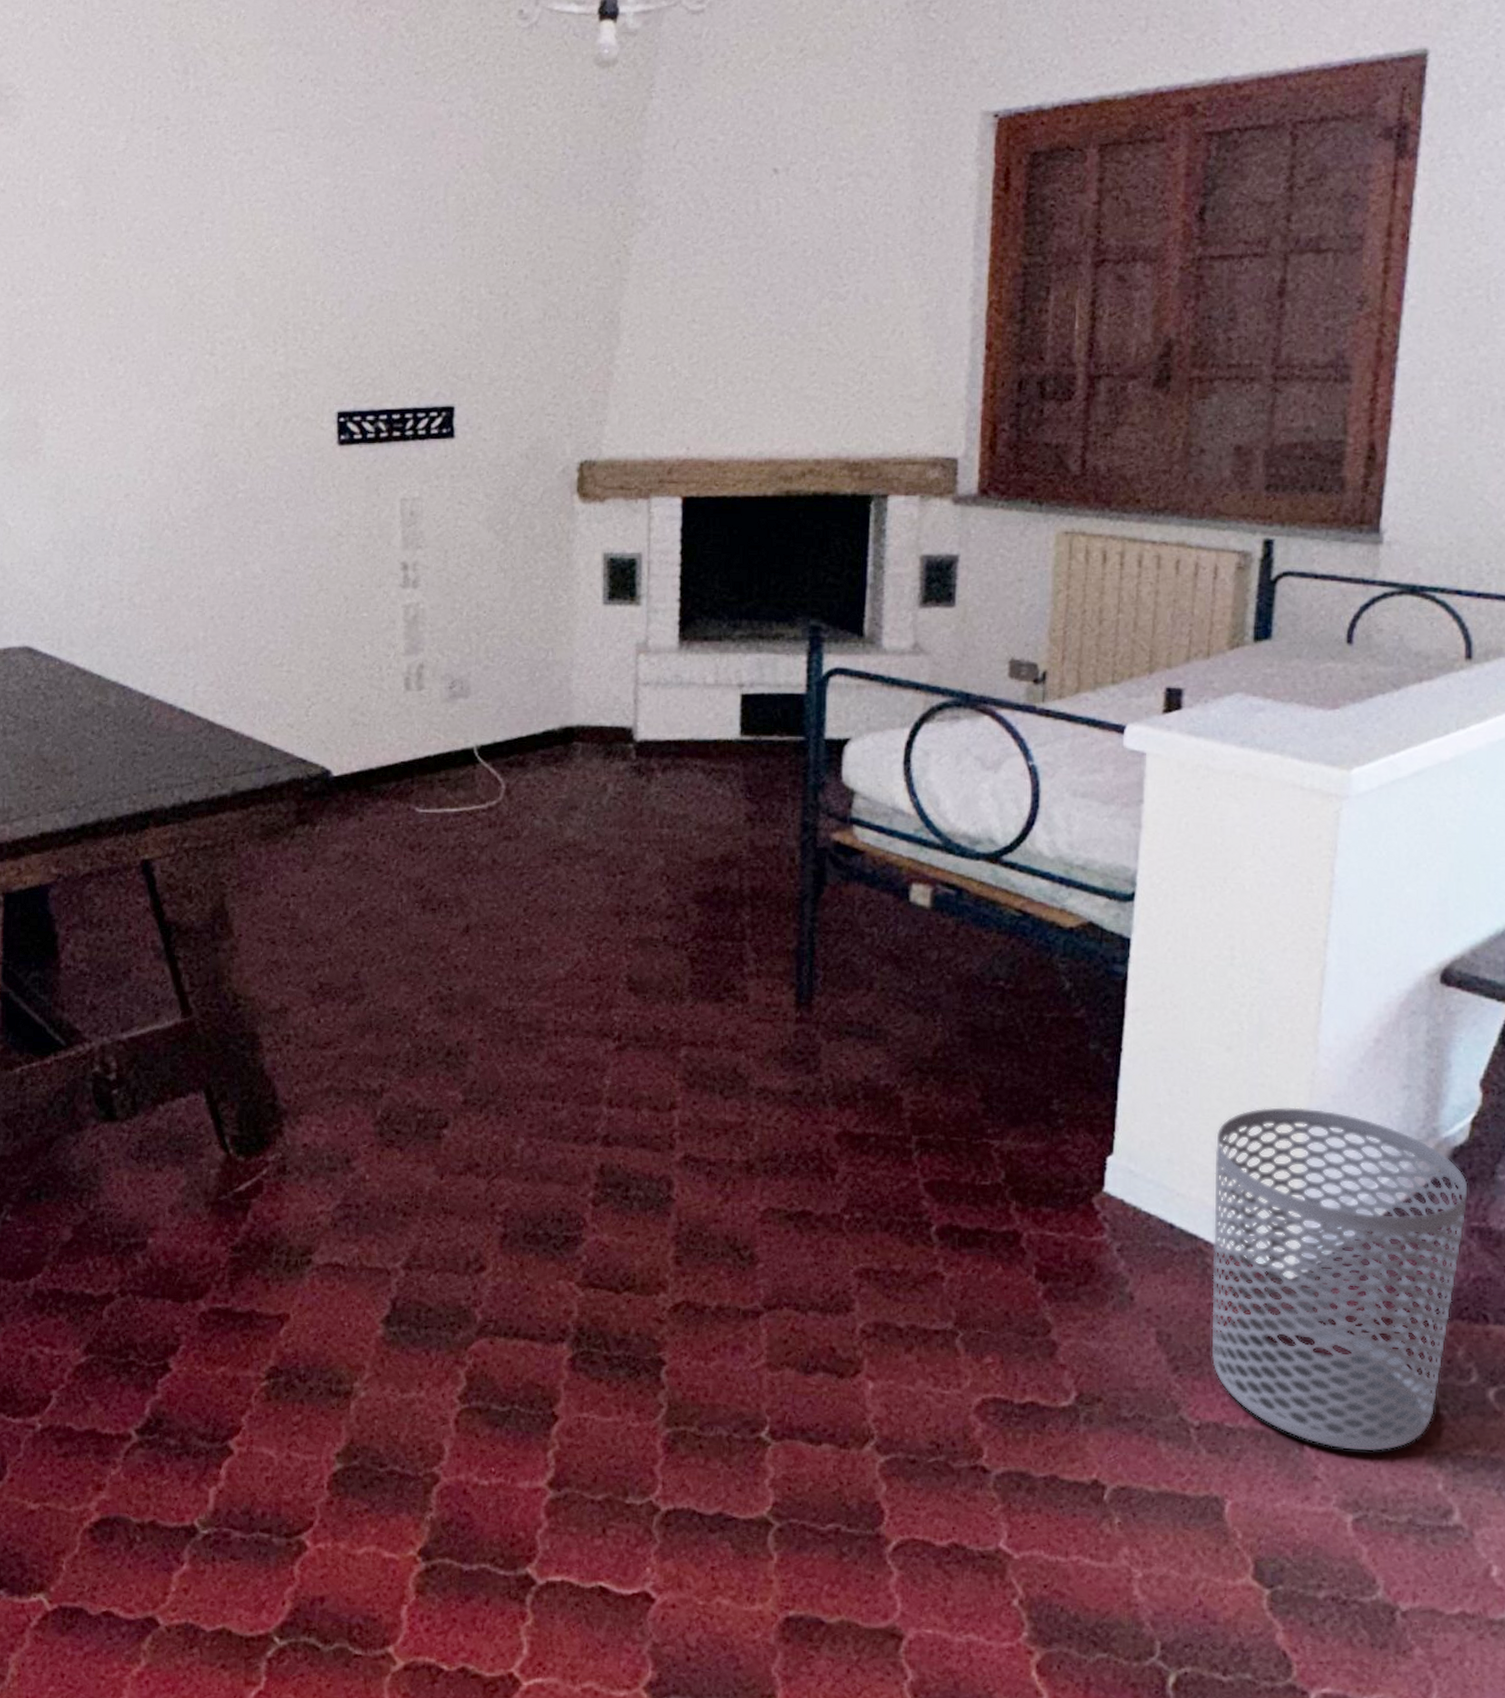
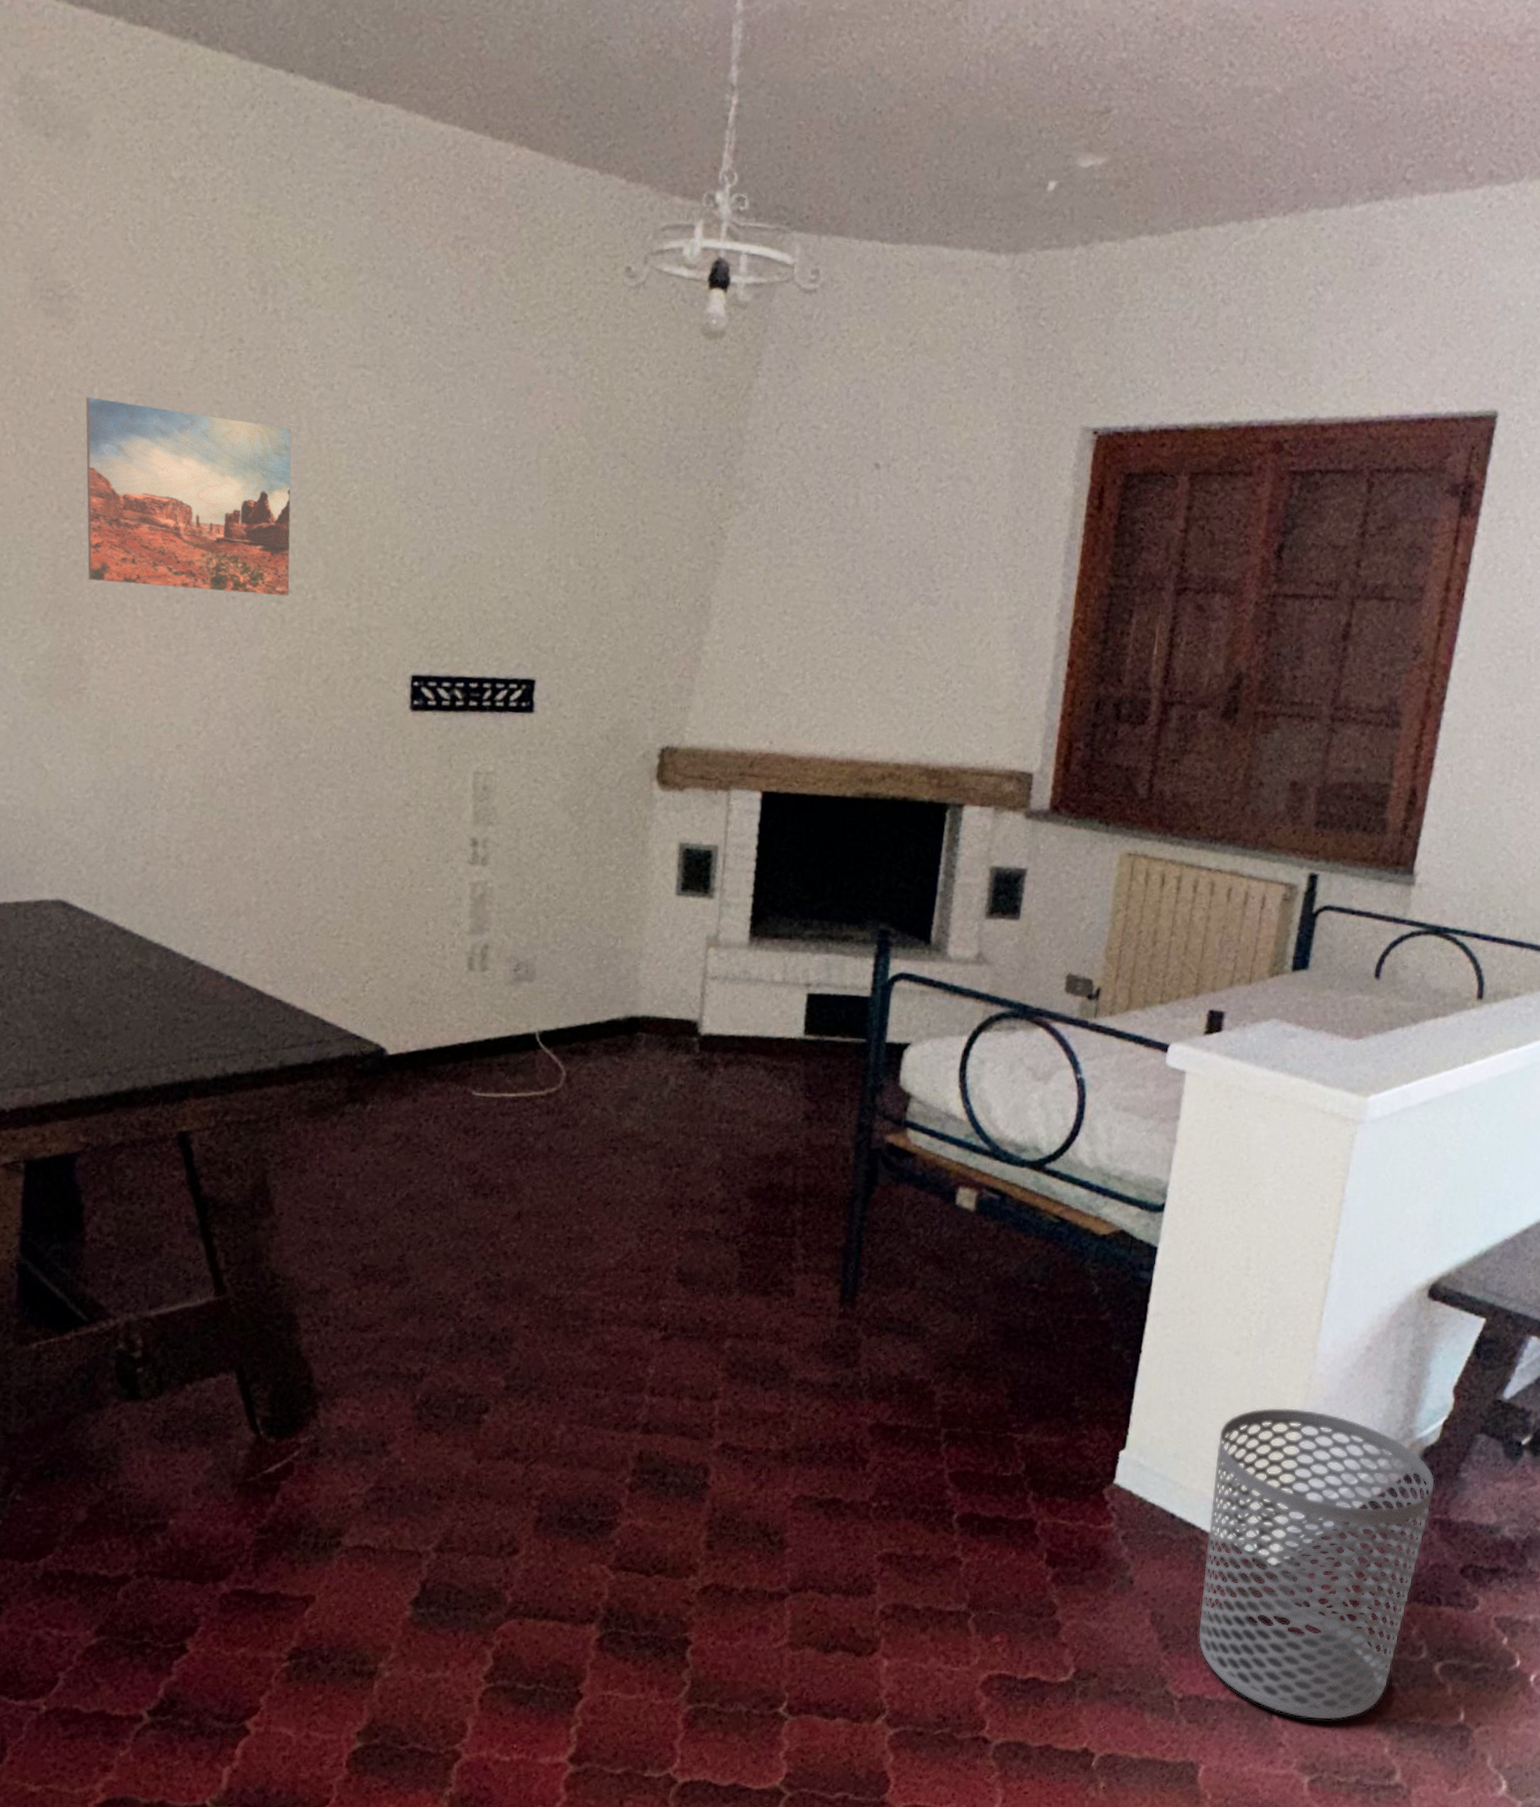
wall art: none [32,183,221,350] -> present [85,396,292,596]

